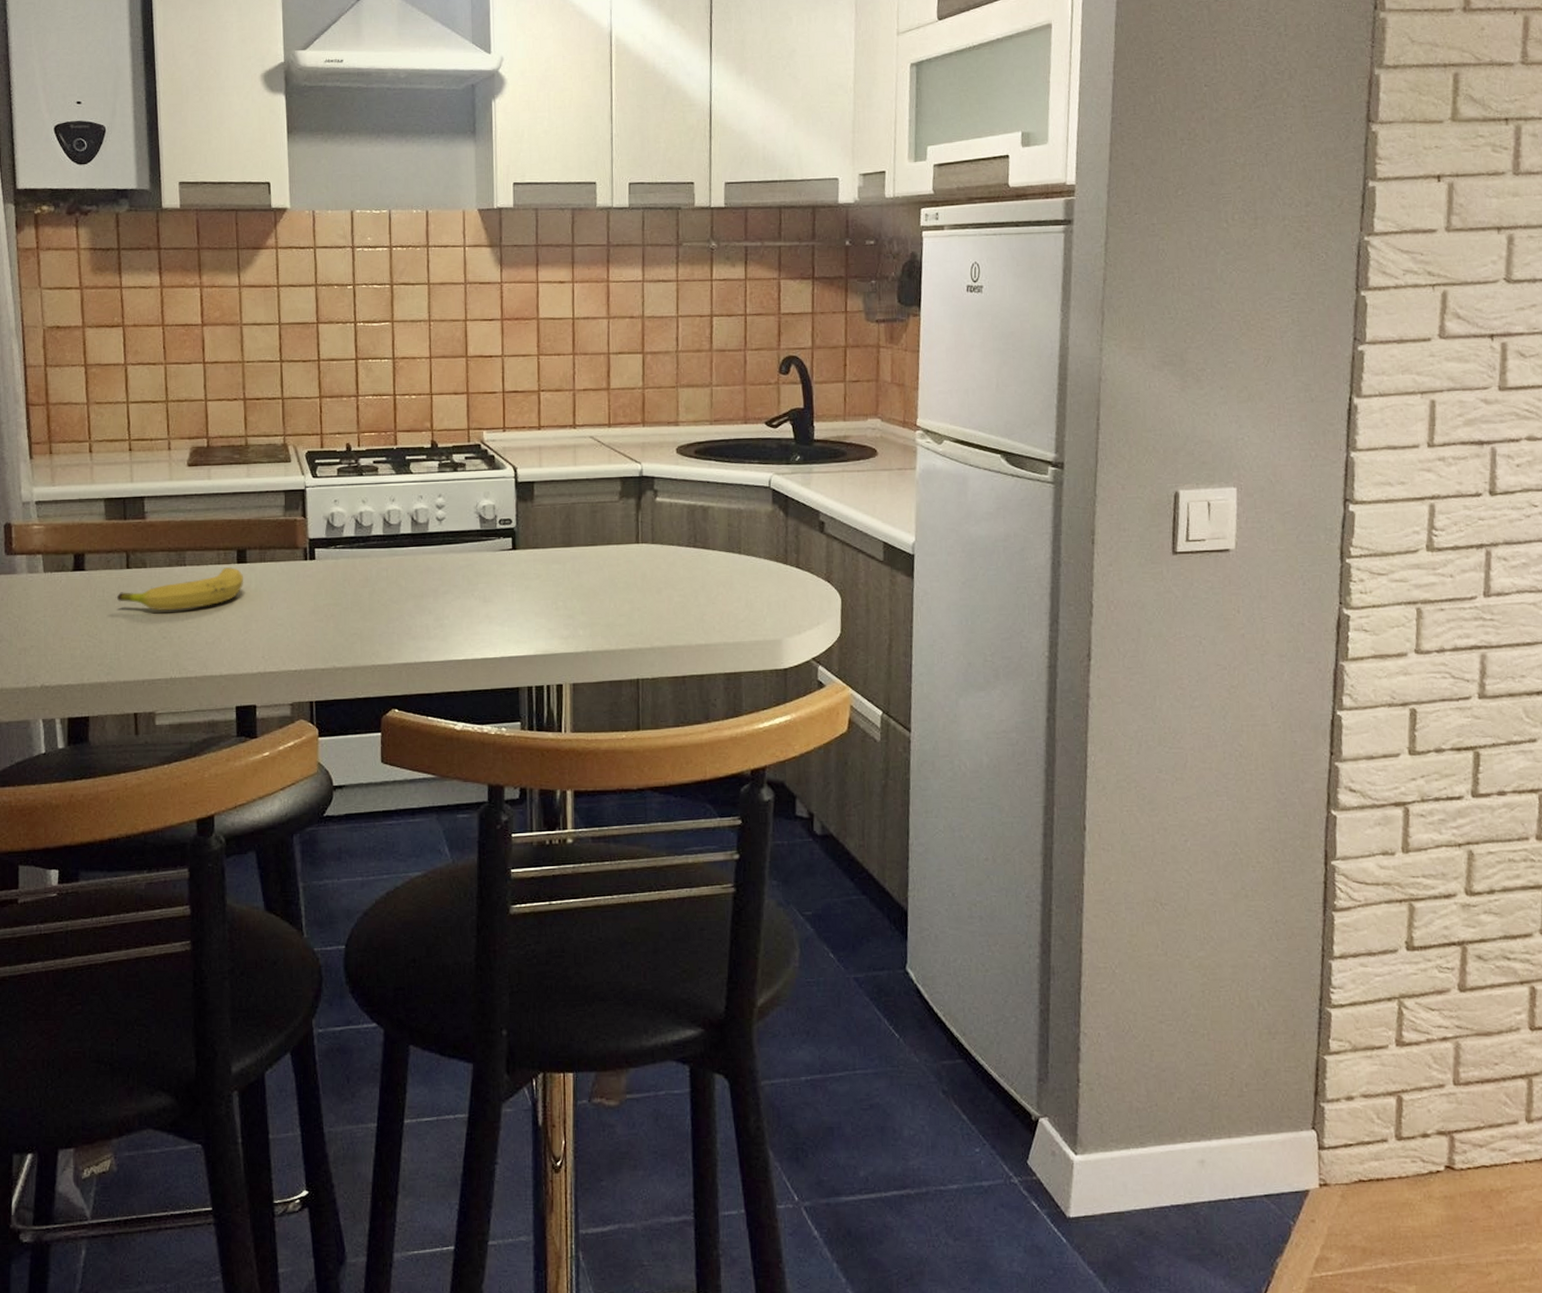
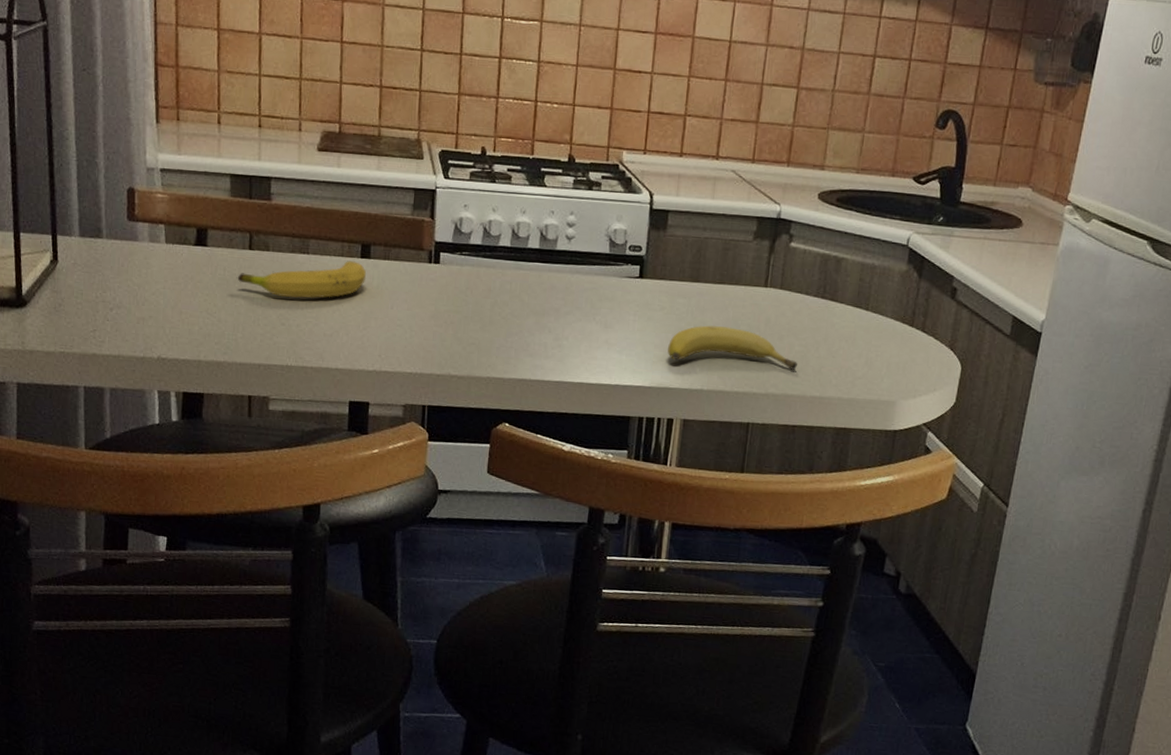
fruit: none [549,587,679,626] -> present [668,325,797,370]

